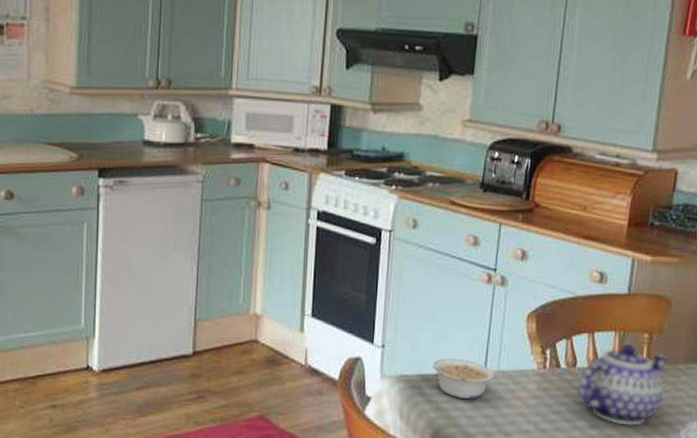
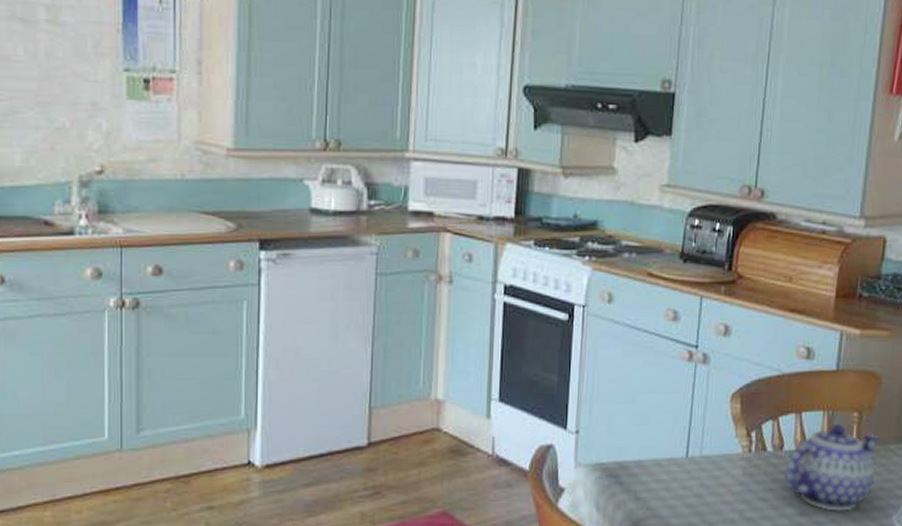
legume: present [432,358,495,400] -> none [630,443,698,488]

